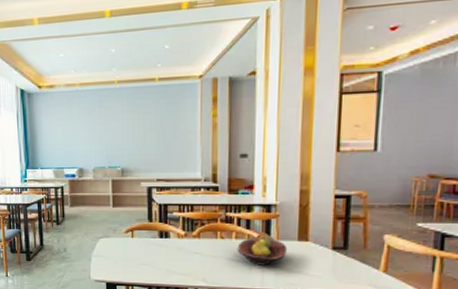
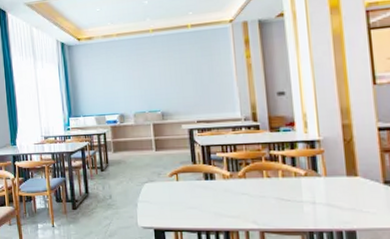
fruit bowl: present [237,235,288,266] -> none [284,172,337,204]

